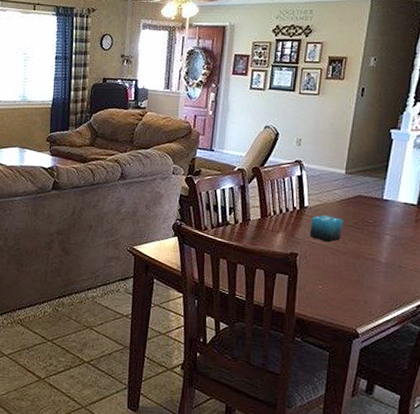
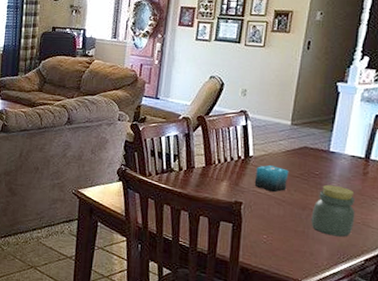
jar: none [365,232,408,284] -> present [311,184,355,237]

